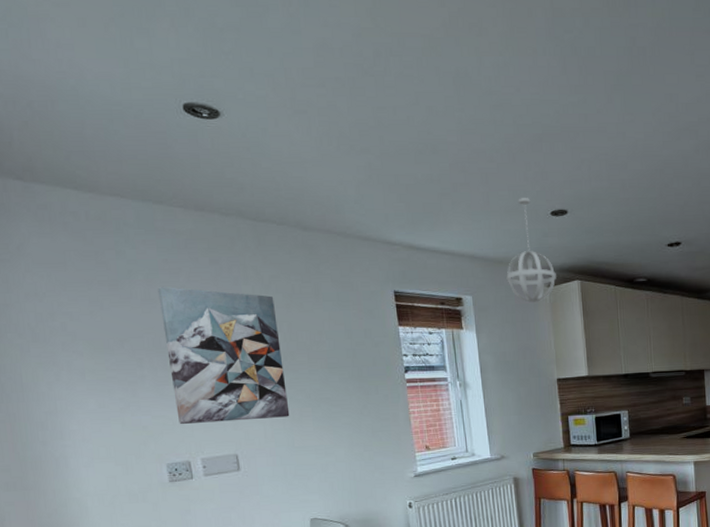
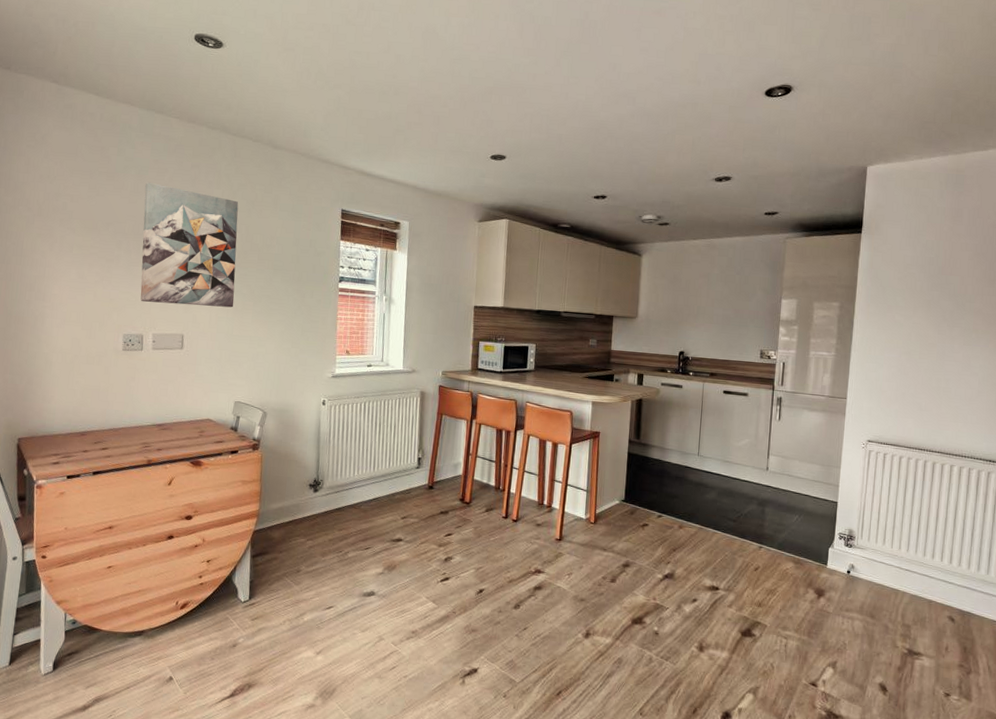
pendant light: present [506,198,557,302] -> none [442,141,488,234]

